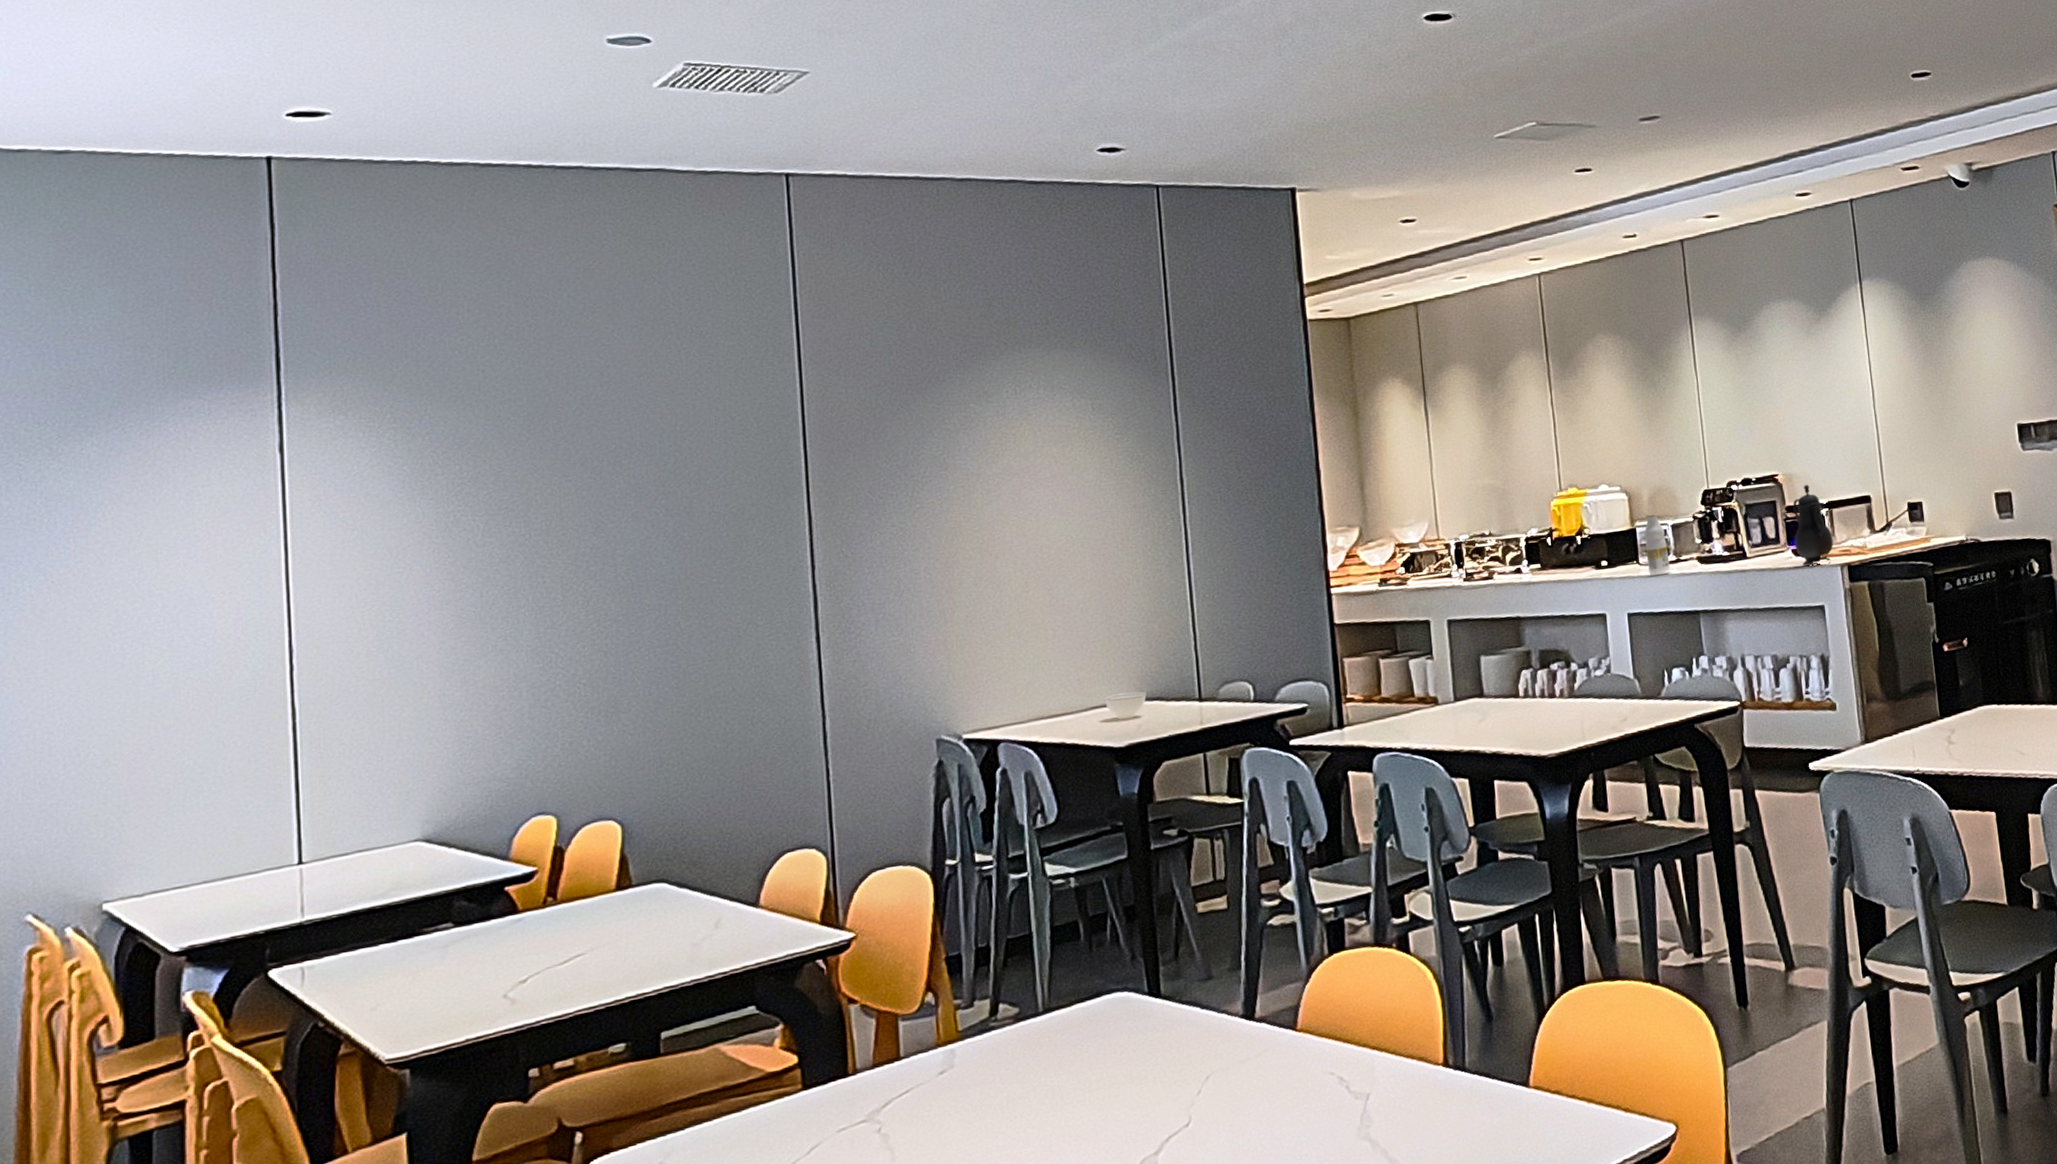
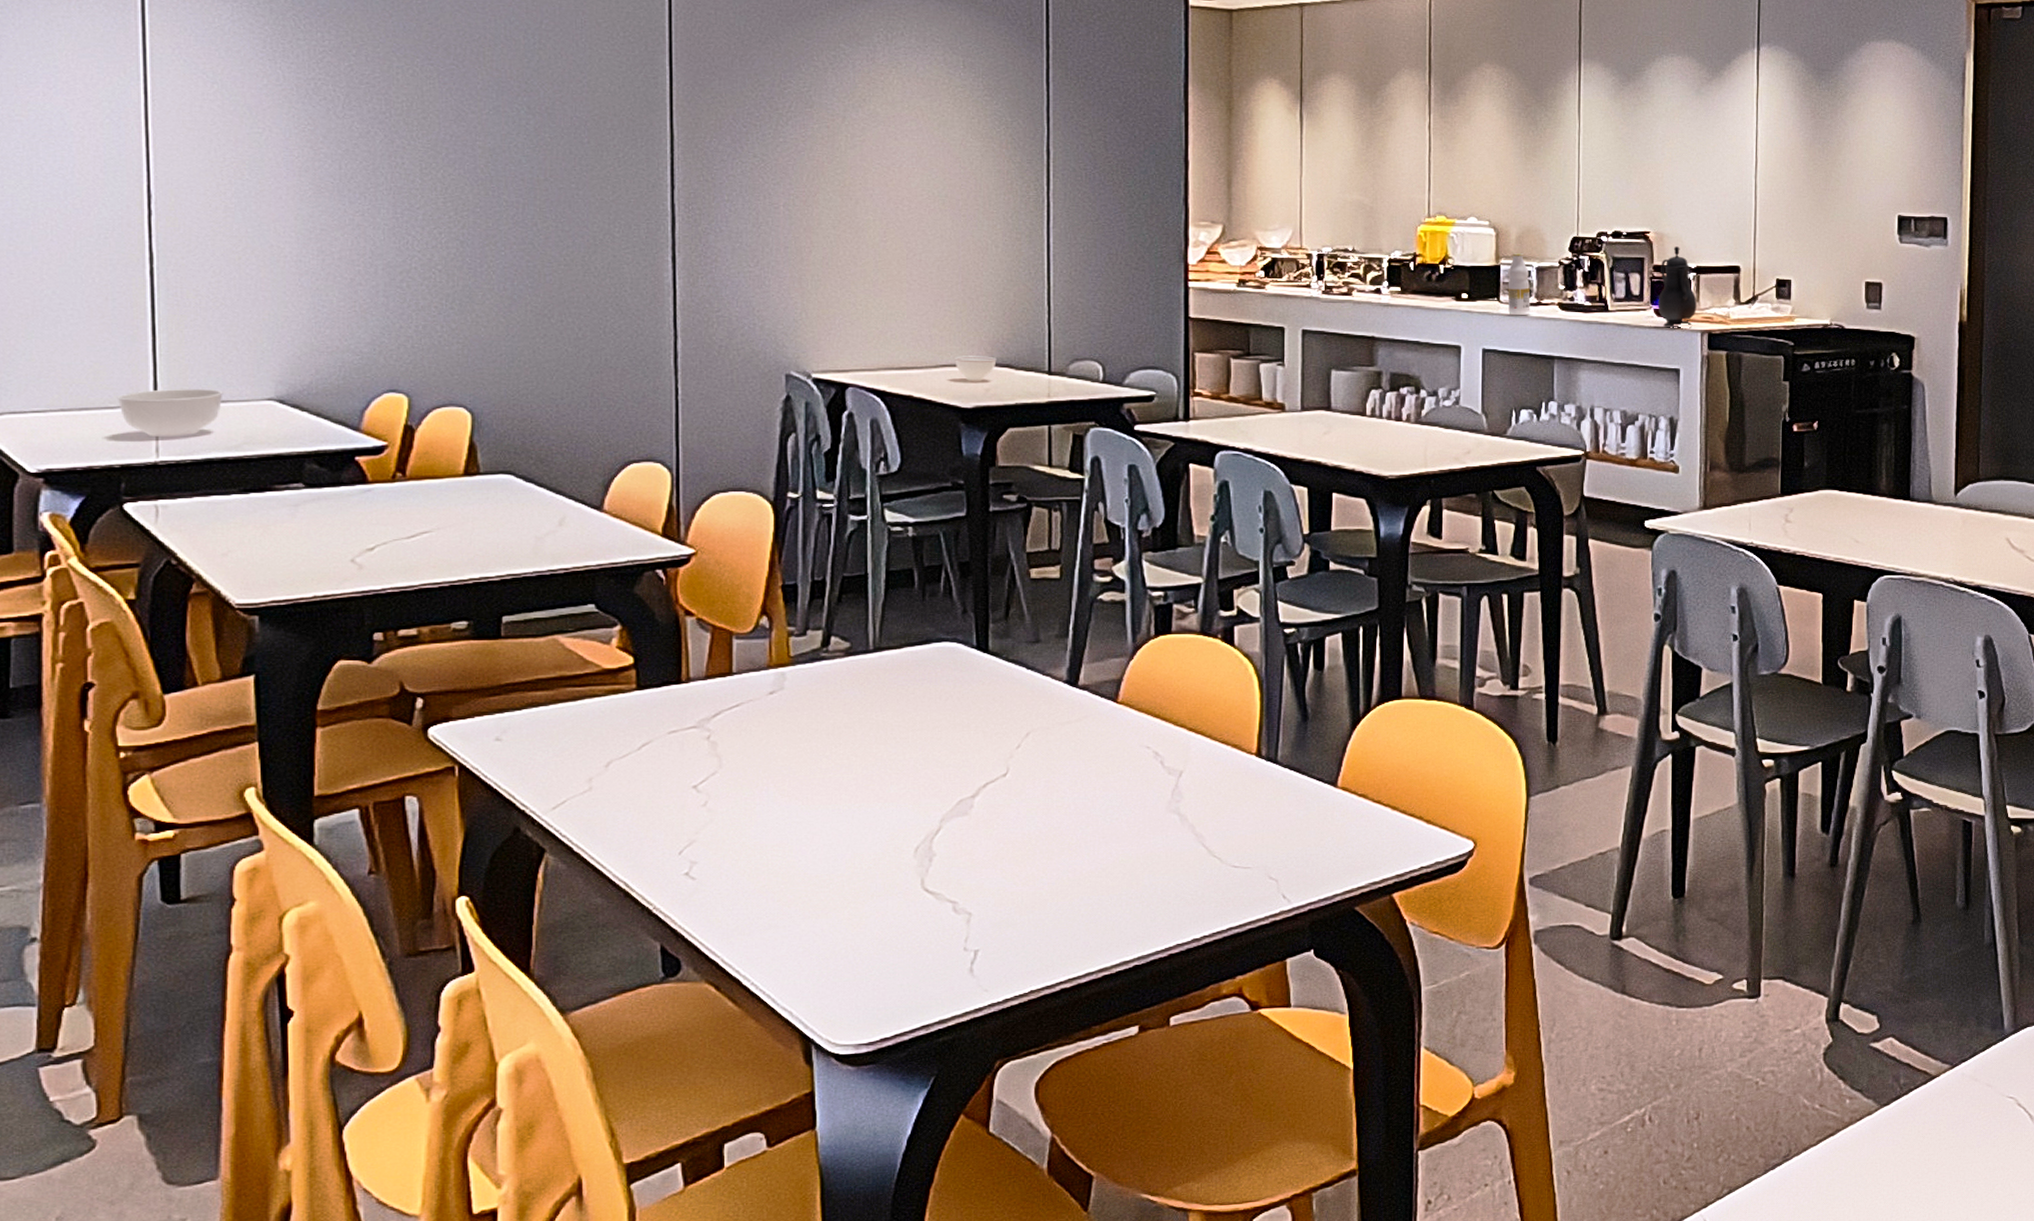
bowl: none [262,838,369,897] -> present [118,389,223,436]

